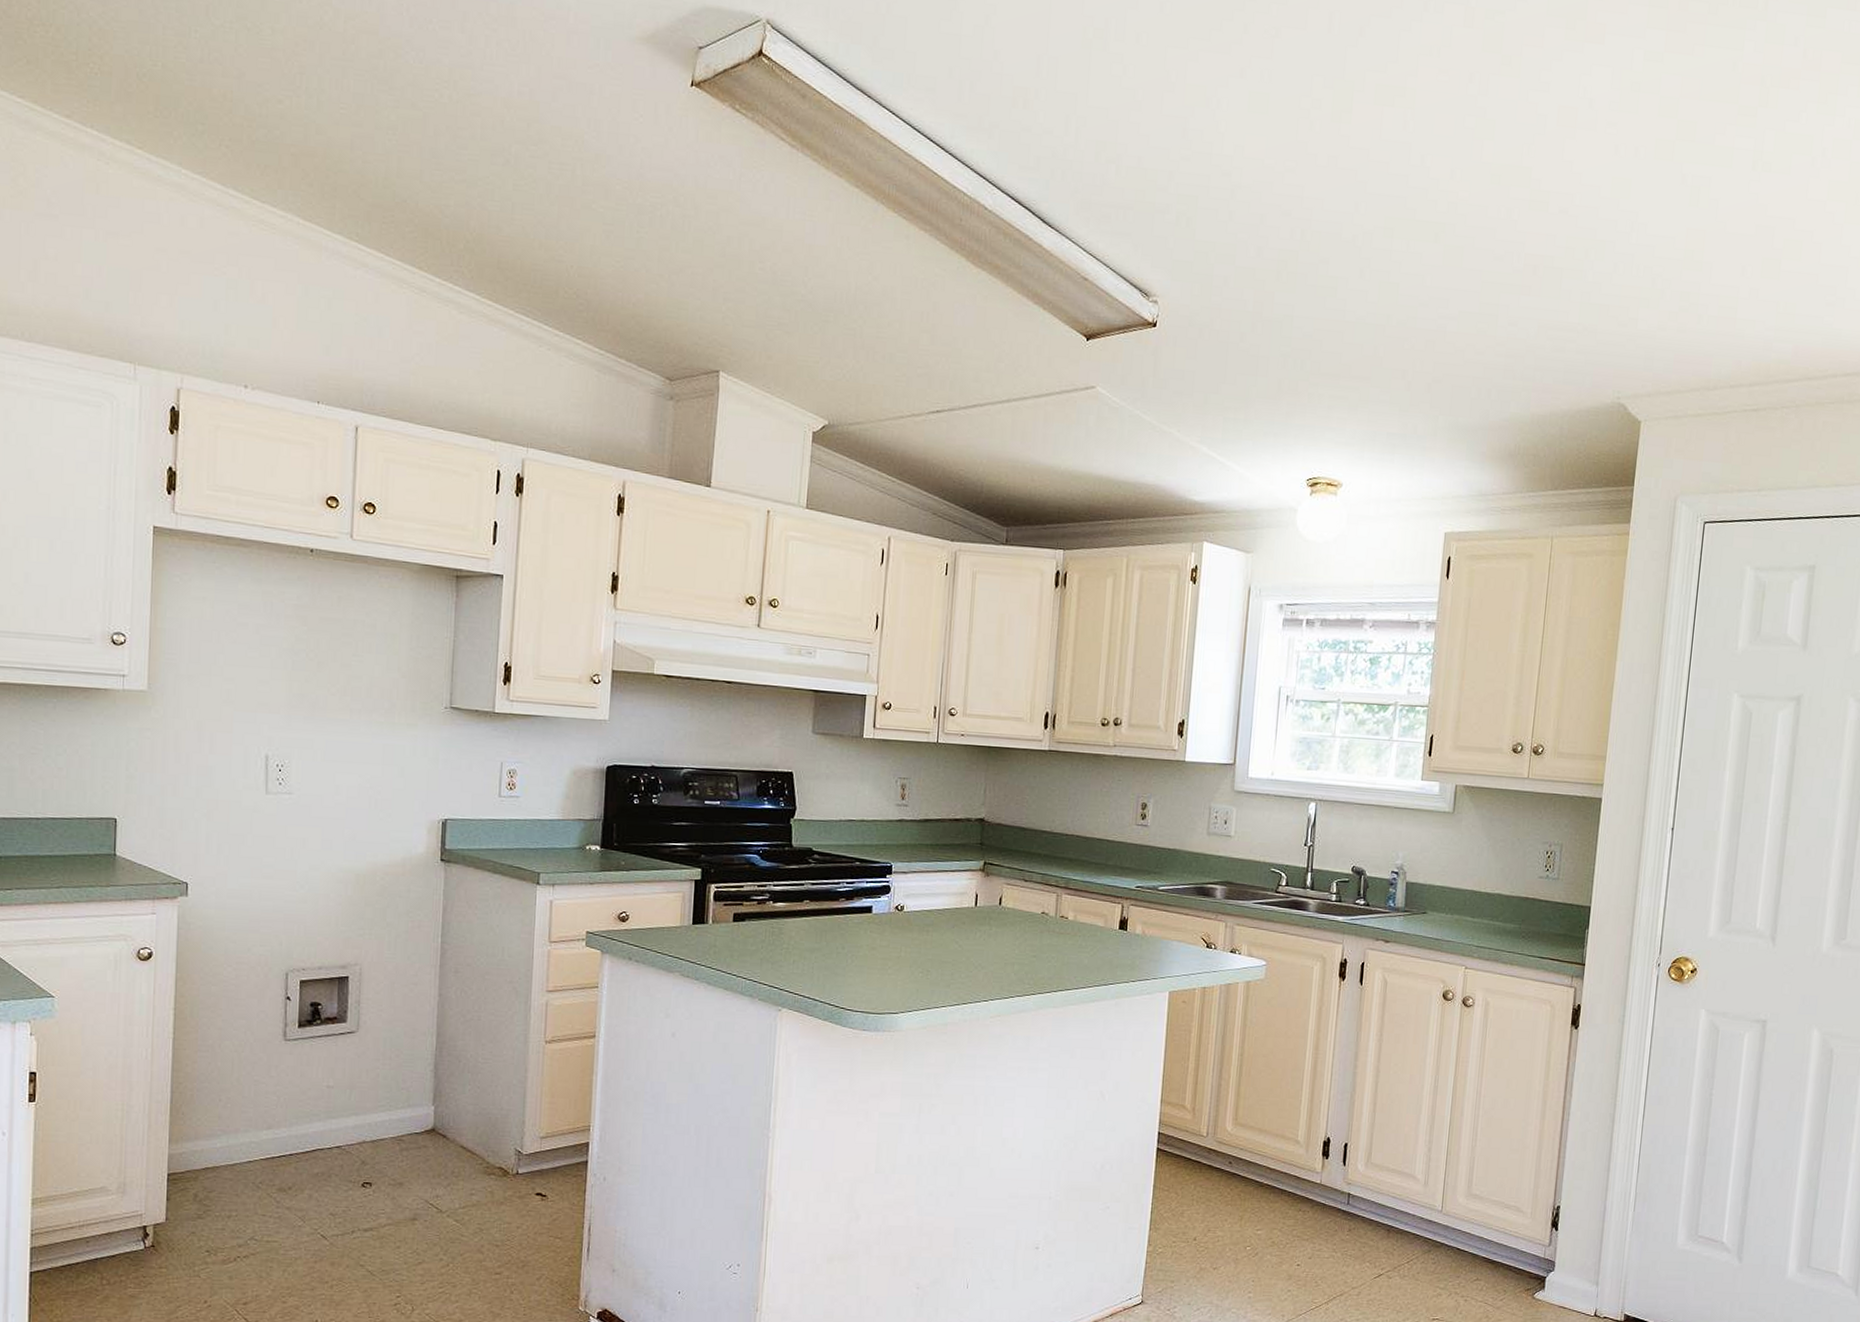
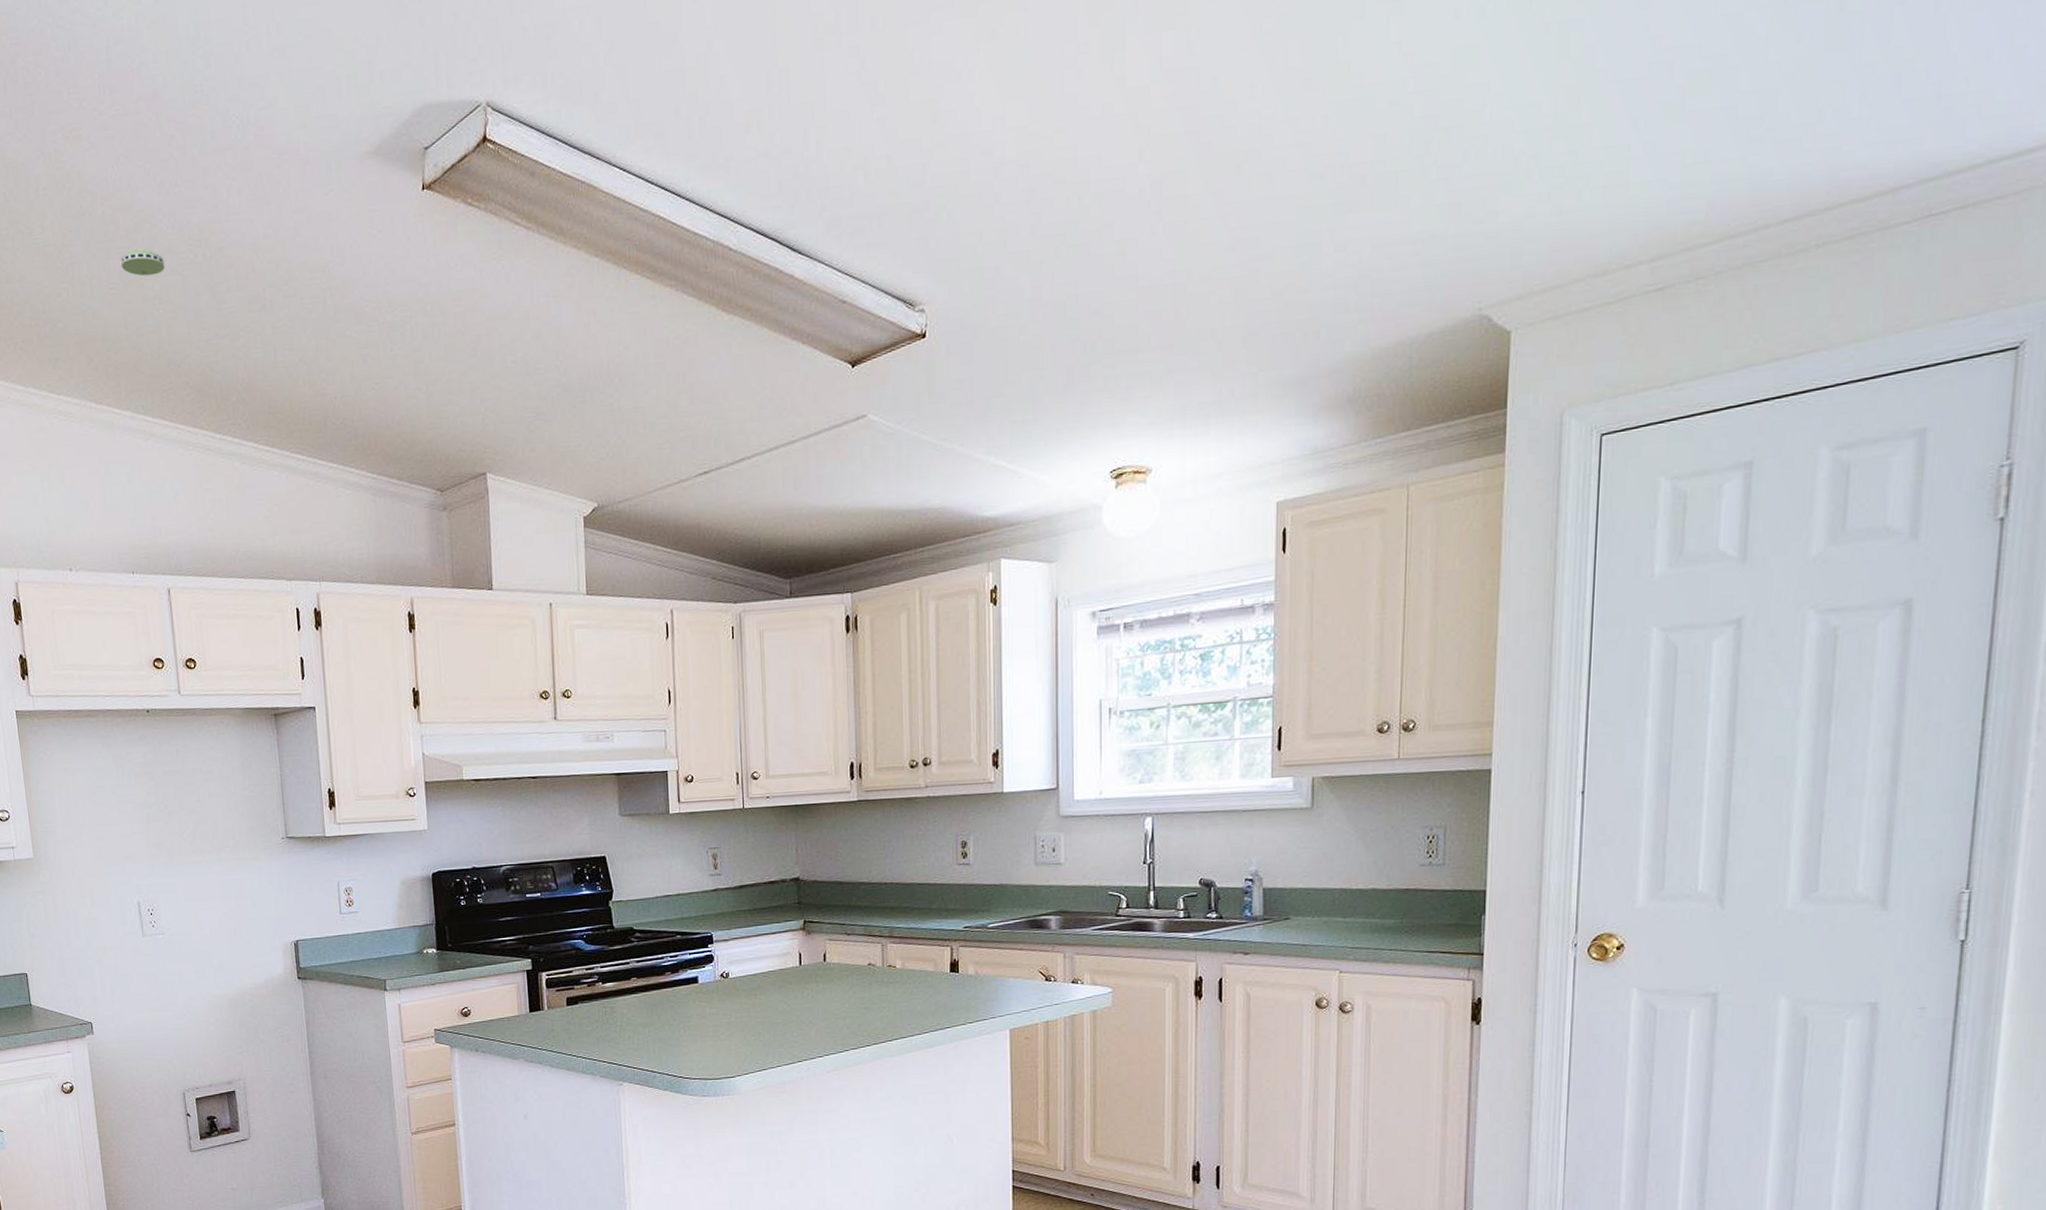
smoke detector: none [356,74,406,106] -> present [120,248,165,277]

